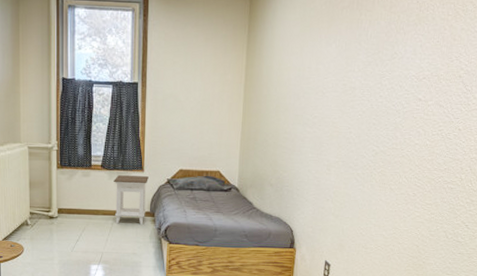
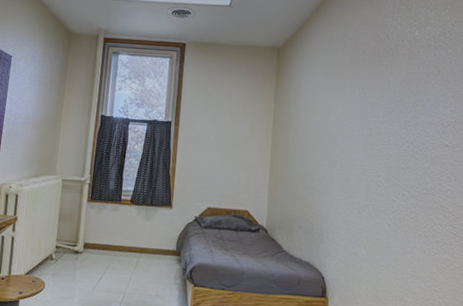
nightstand: present [114,175,149,225] -> none [140,211,177,264]

